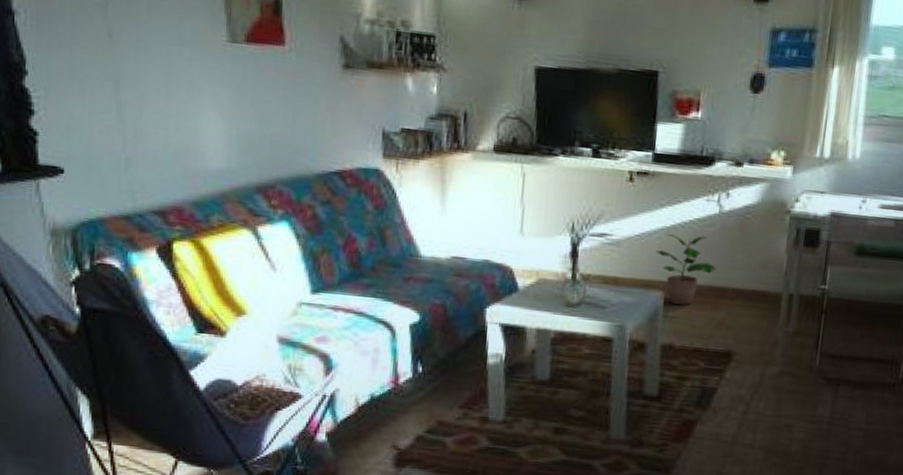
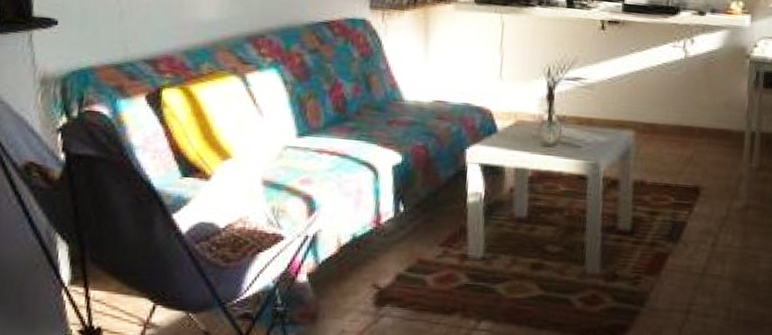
potted plant: present [655,234,716,306] -> none [626,77,683,144]

